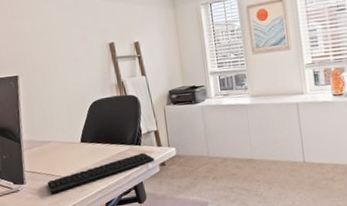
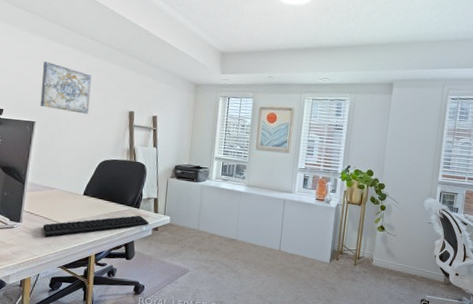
wall art: none [13,10,69,59] -> present [40,61,92,114]

